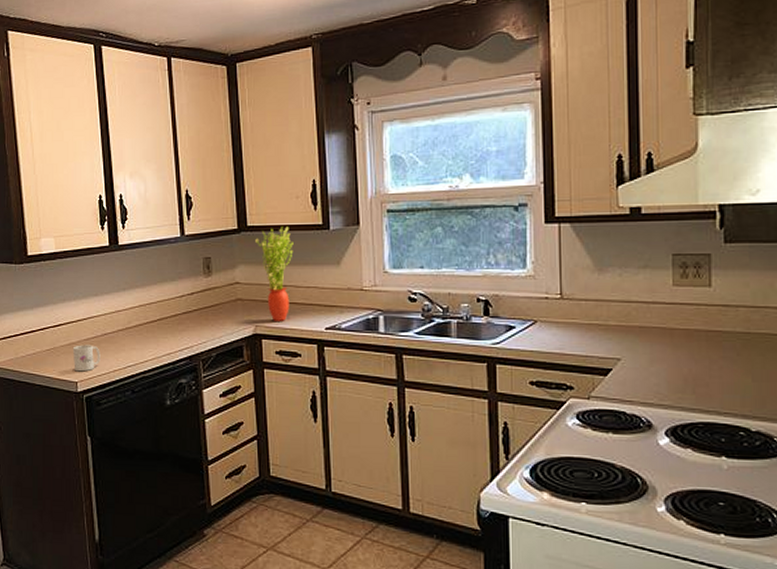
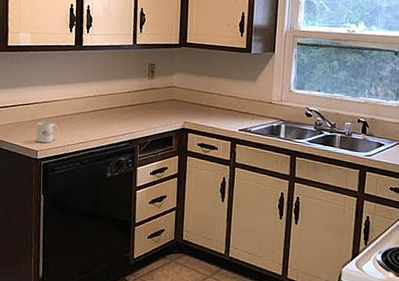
potted plant: present [255,226,294,321] -> none [192,46,222,121]

